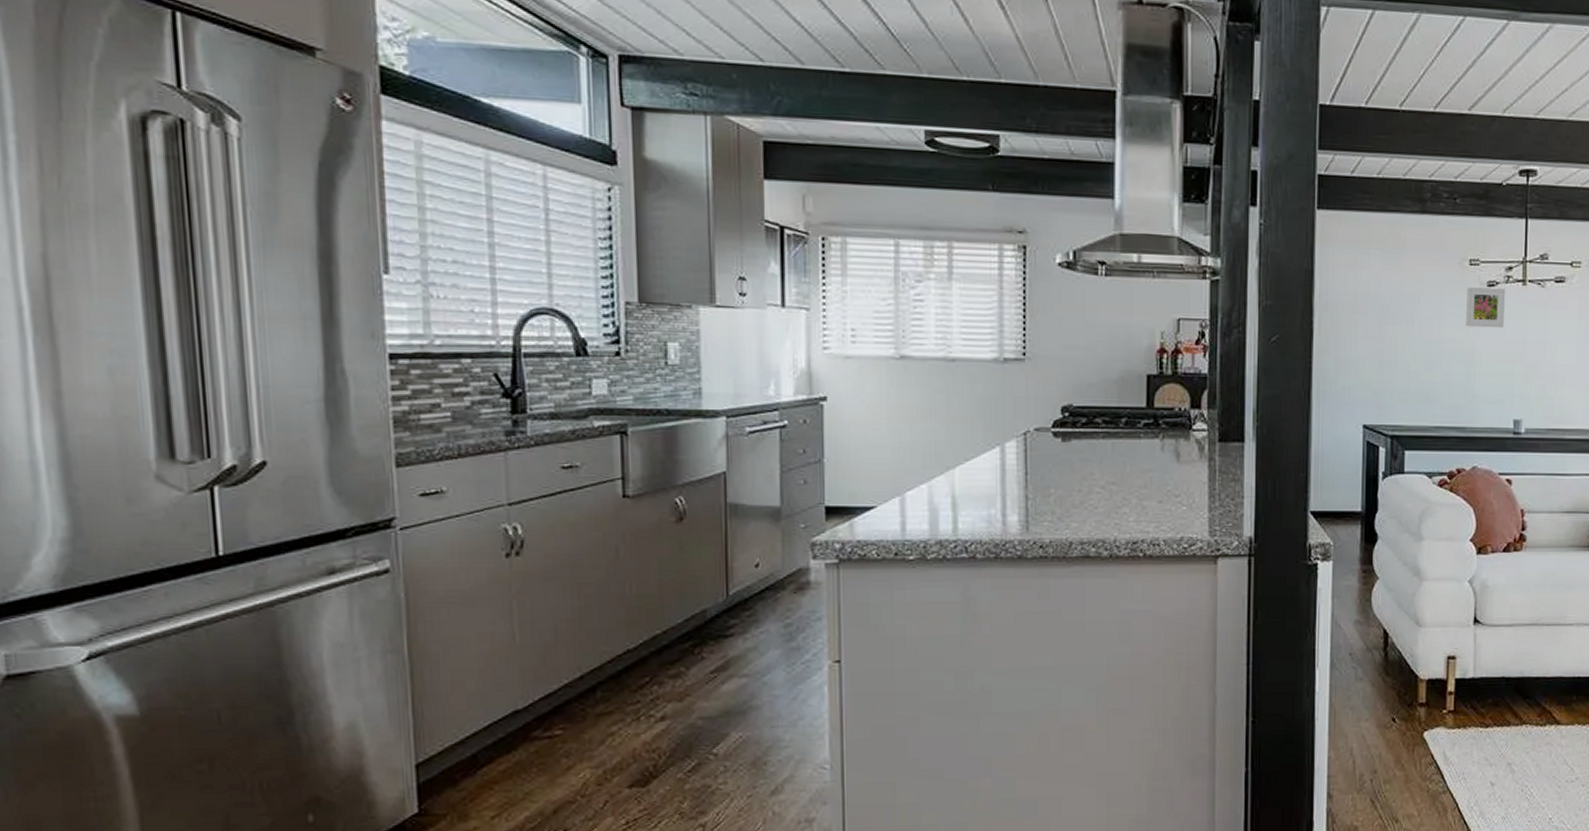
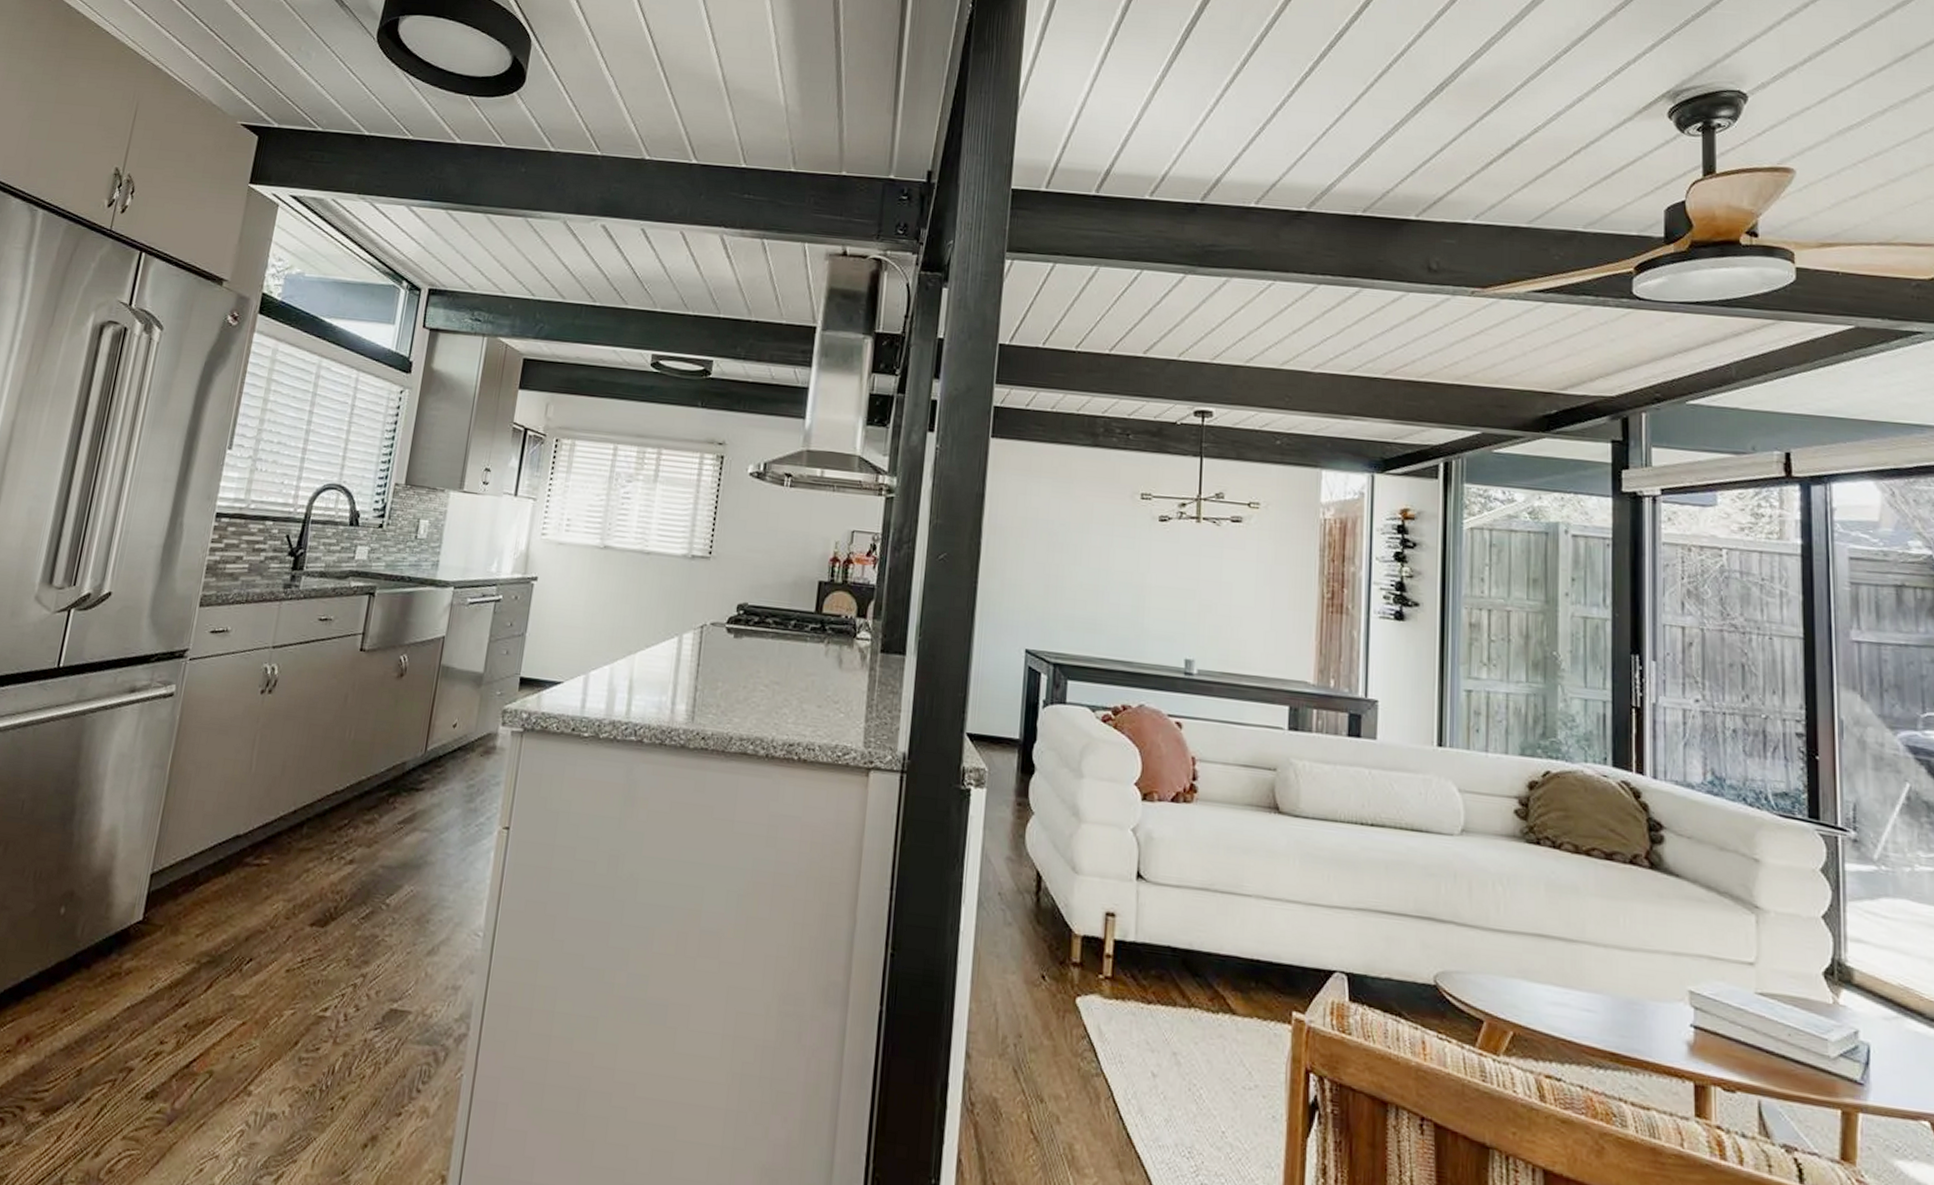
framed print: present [1466,286,1505,328] -> none [1136,519,1178,564]

